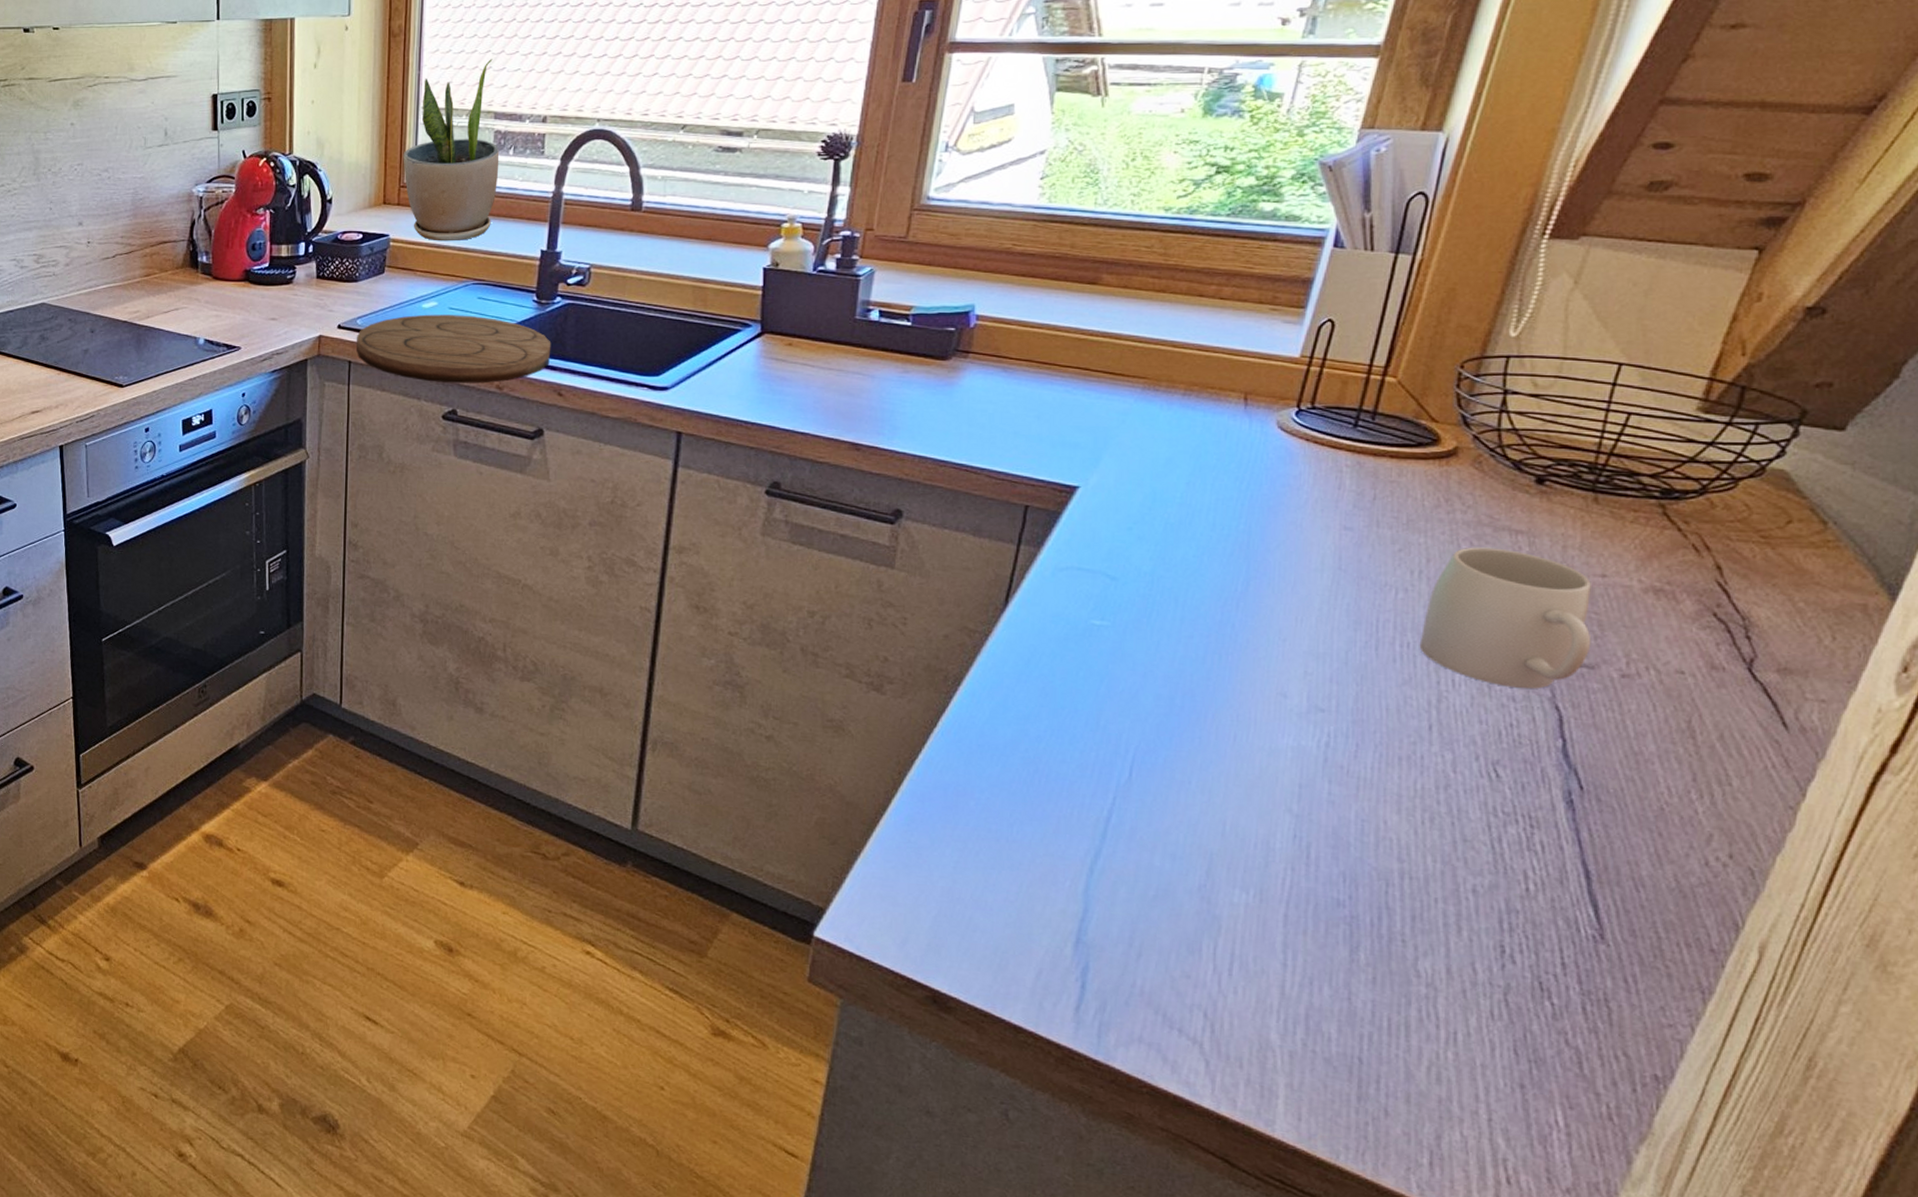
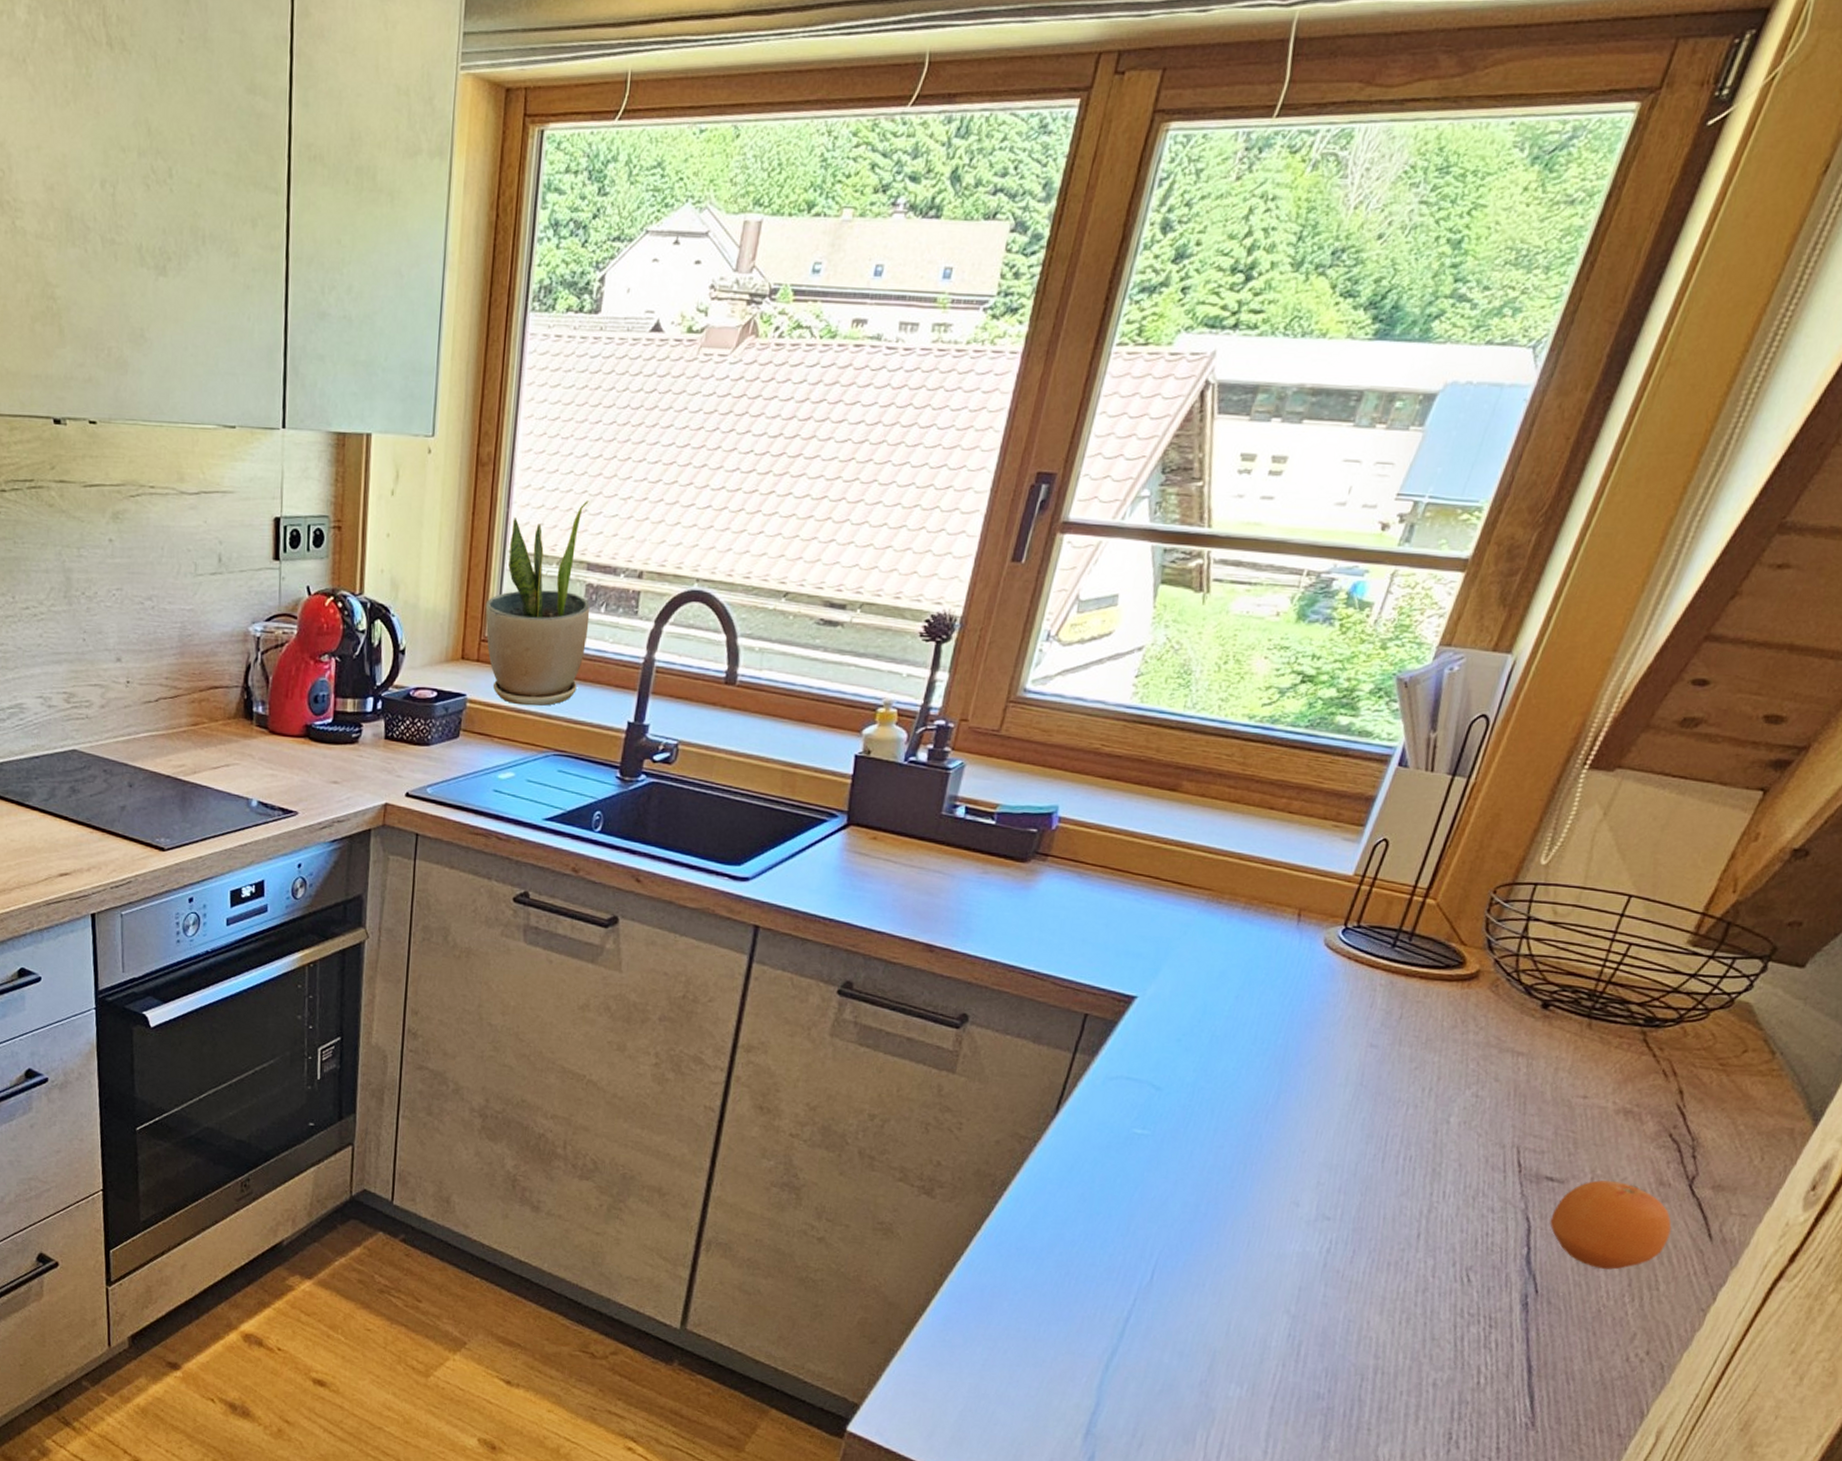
cutting board: present [355,314,552,384] -> none [424,785,633,865]
mug: present [1419,547,1592,689] -> none [1420,1067,1574,1201]
fruit: none [1585,664,1735,763] -> present [1550,1180,1672,1270]

